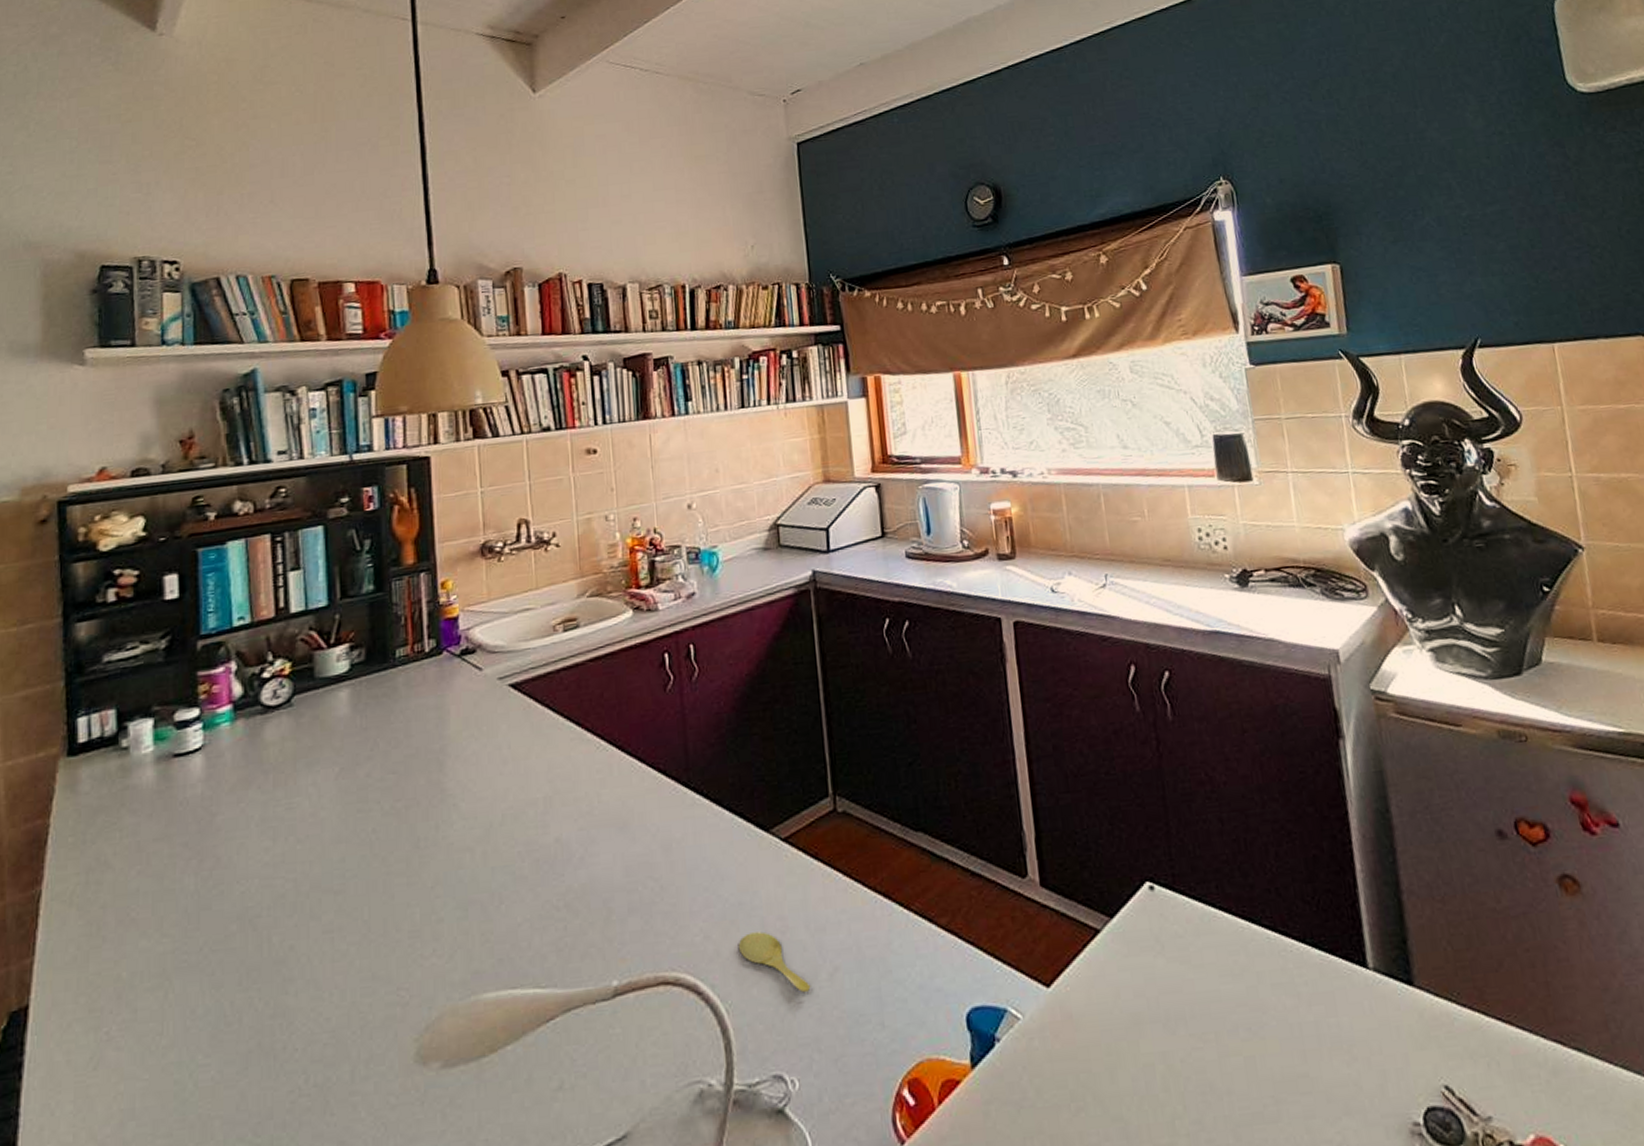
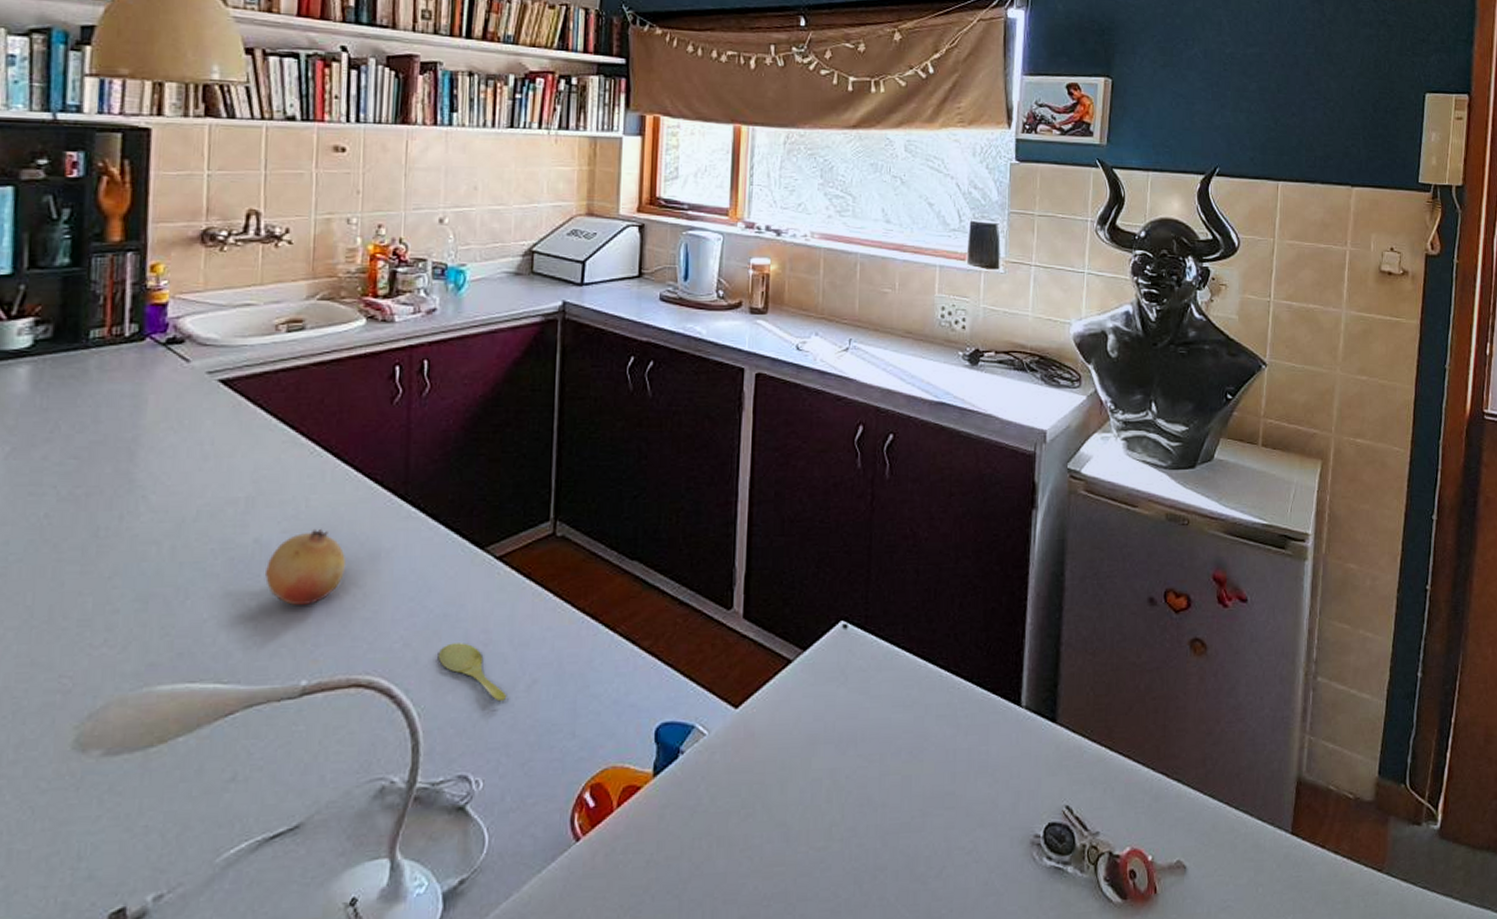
fruit: none [569,822,642,904] -> present [265,528,347,606]

